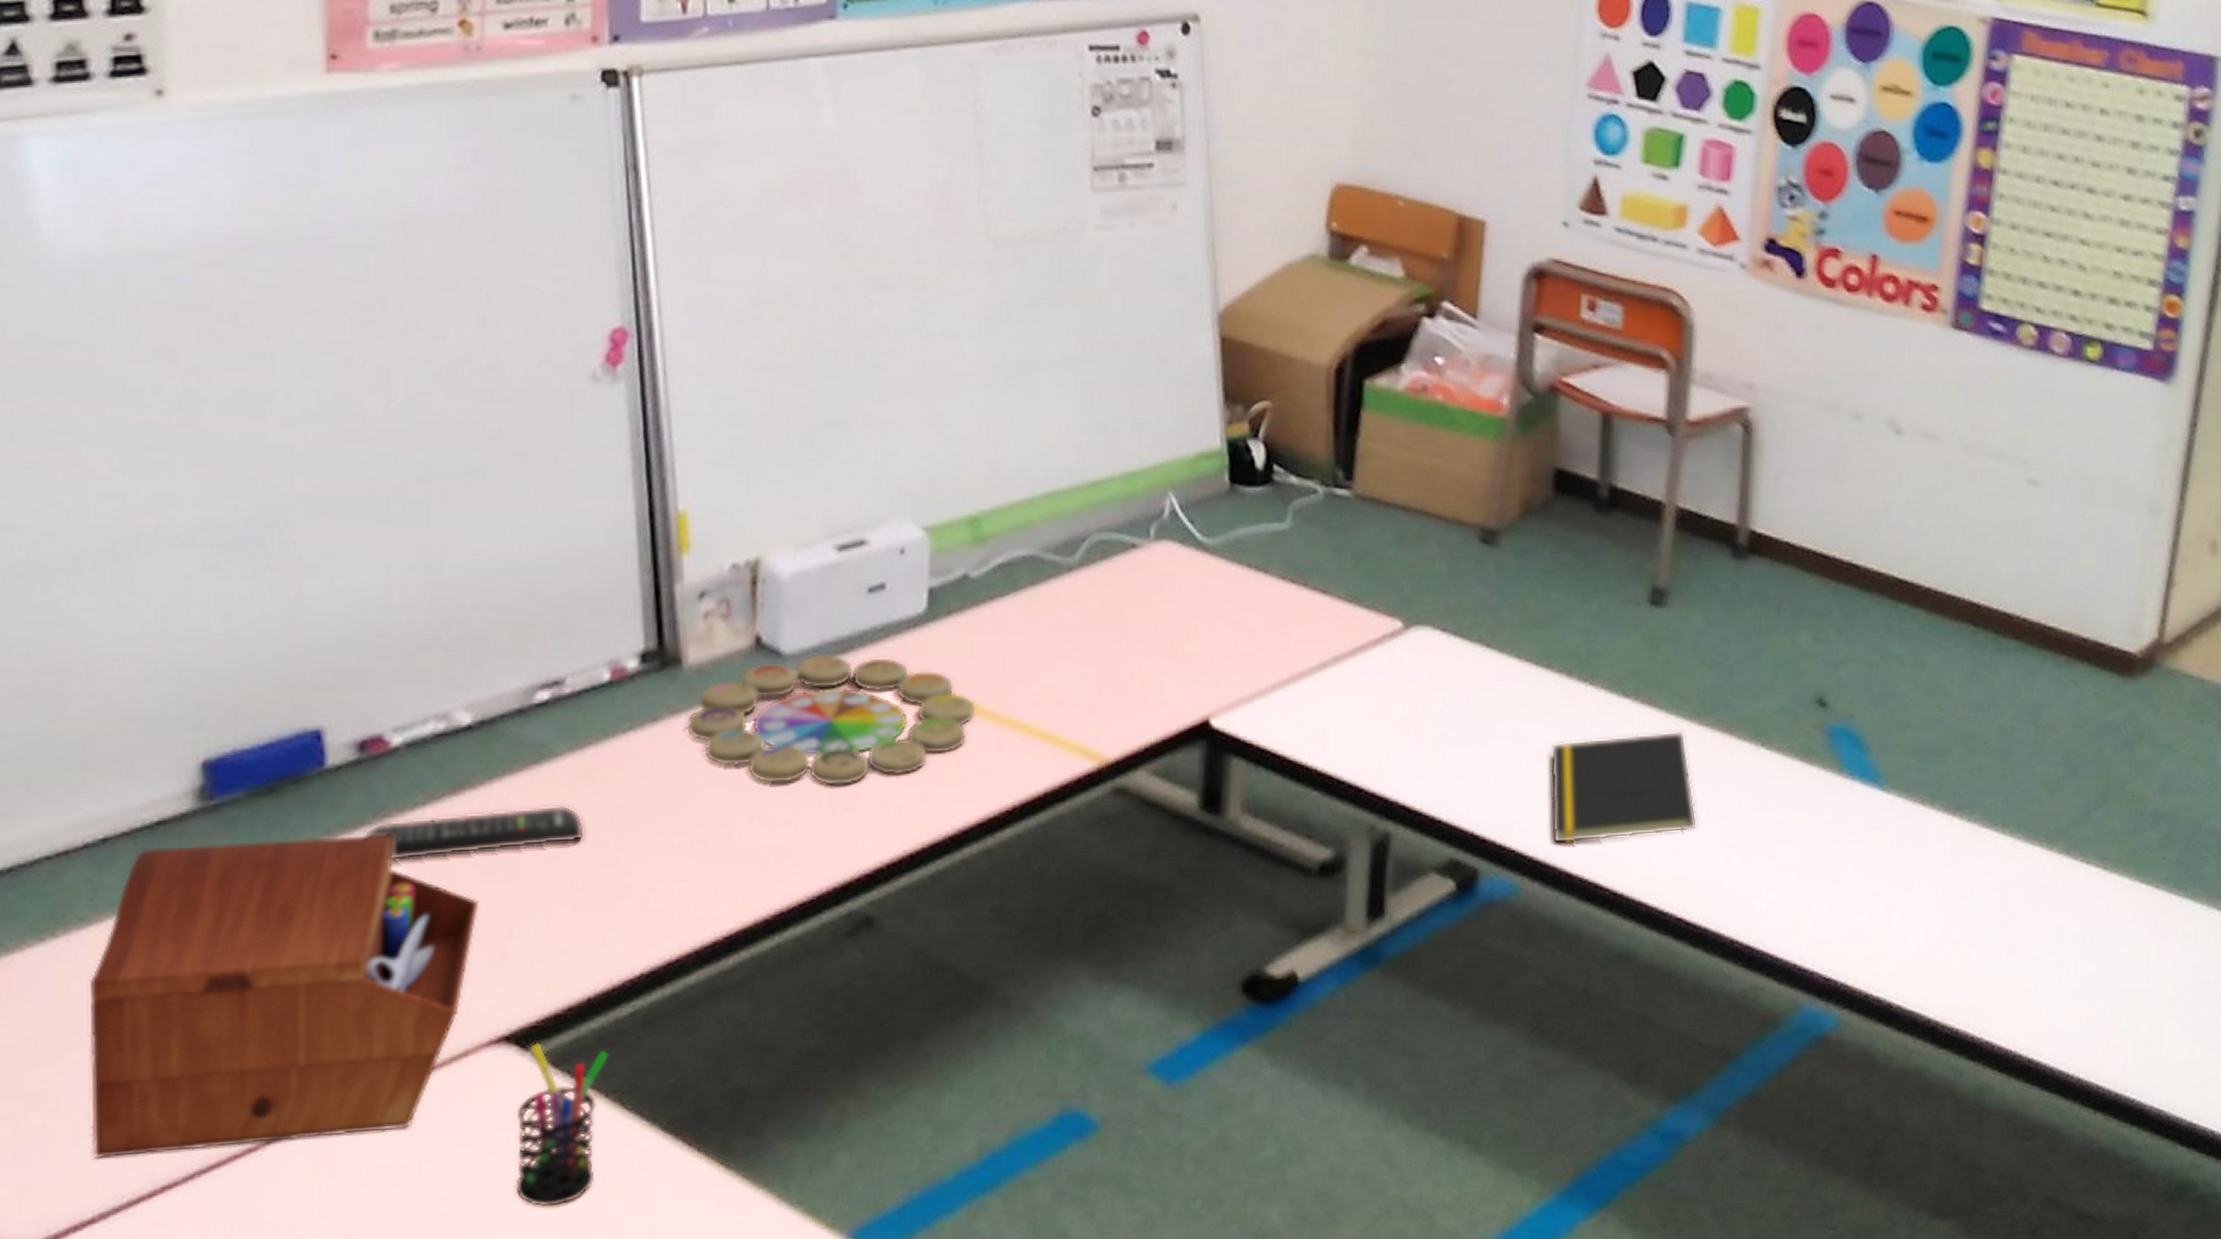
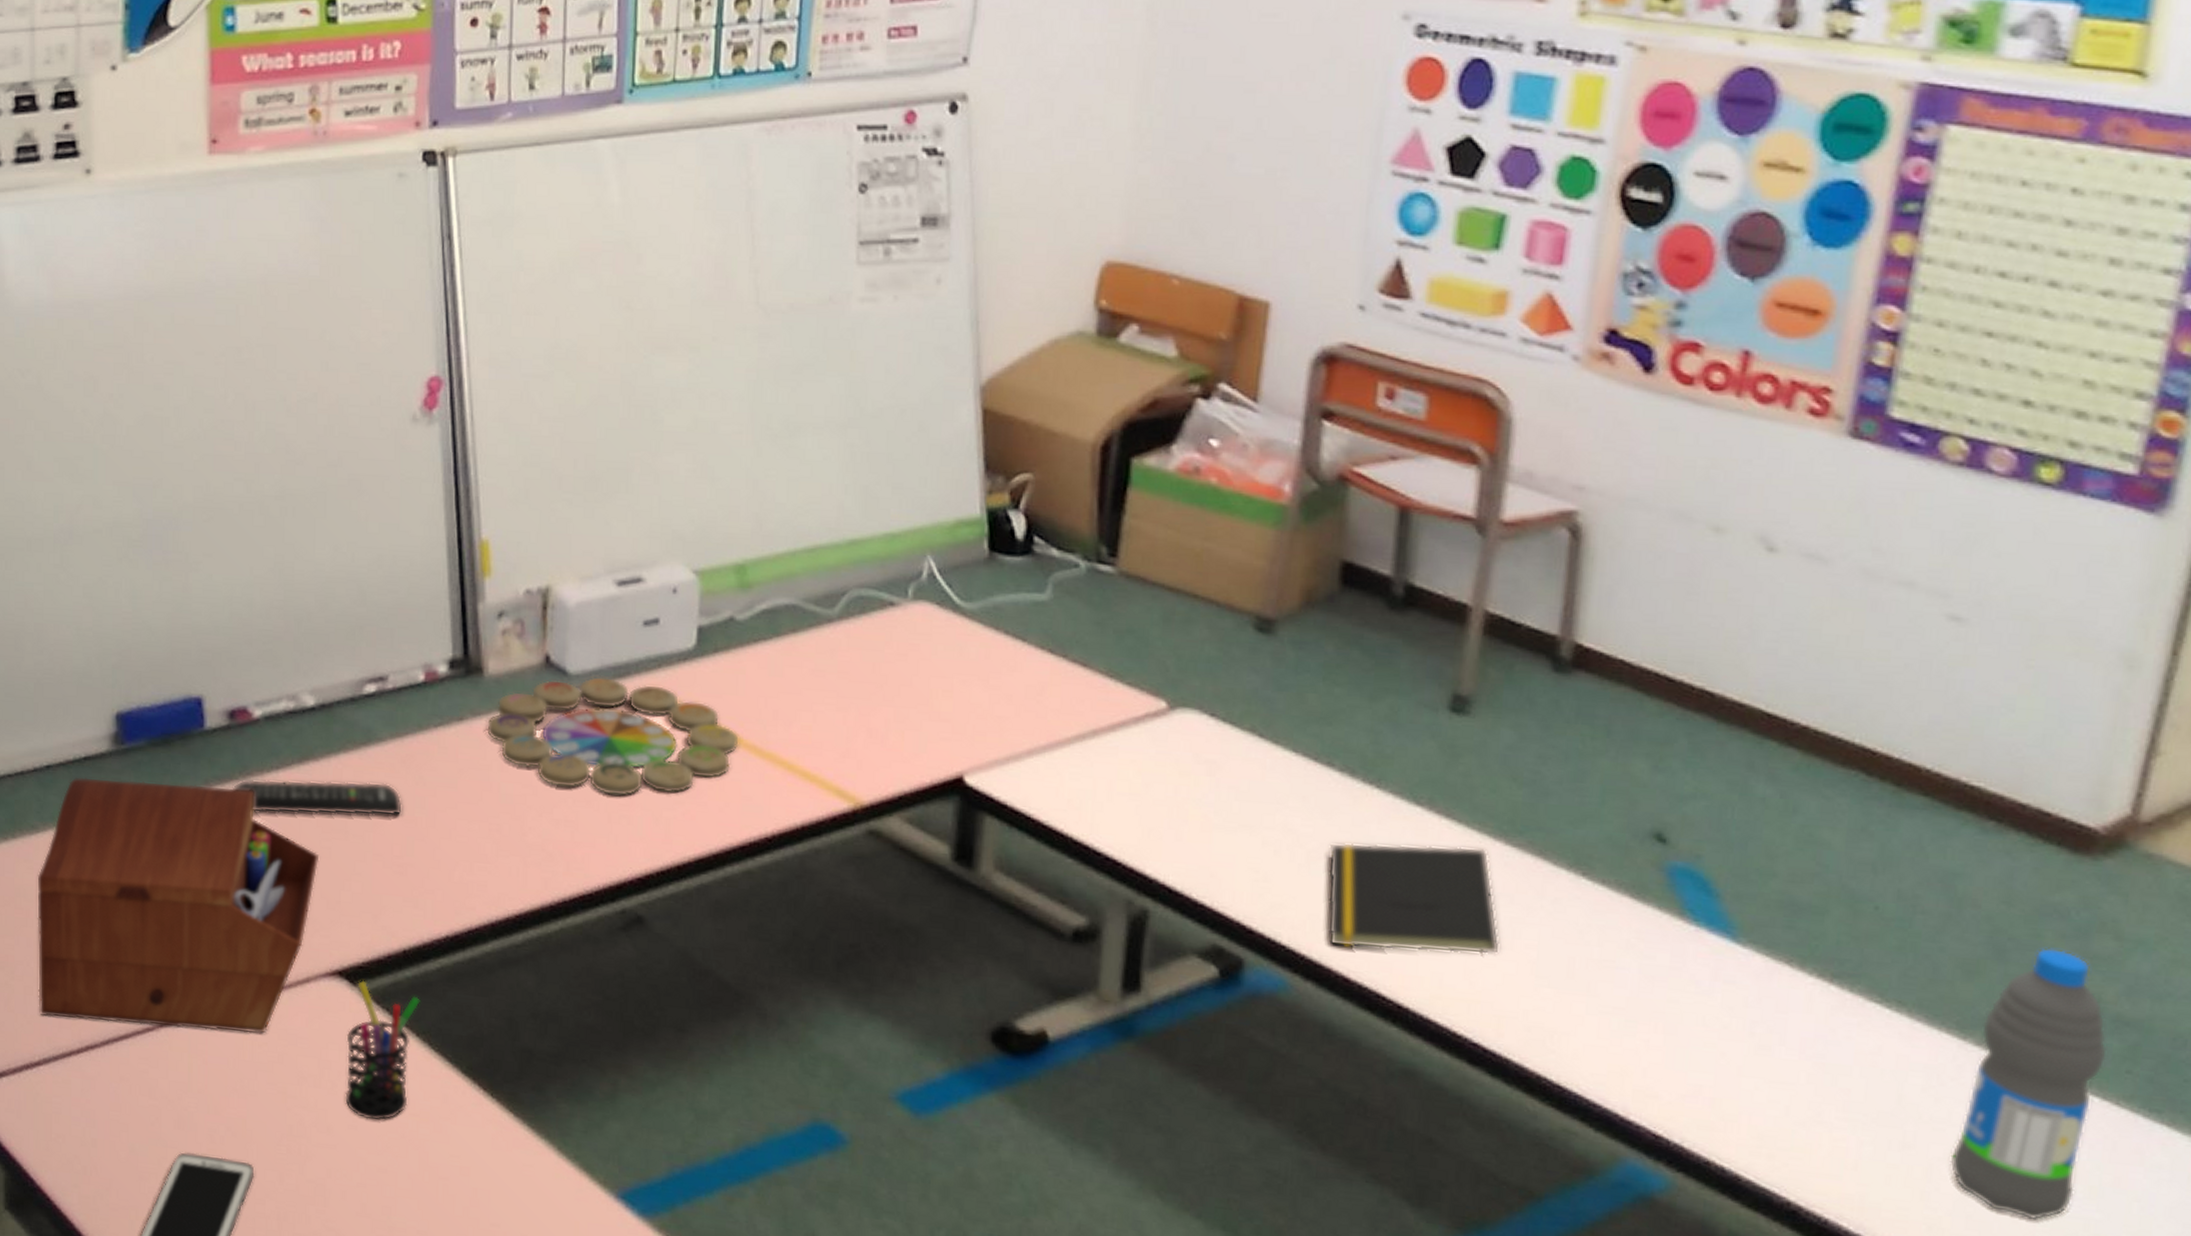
water bottle: none [2044,761,2149,1000] -> present [1950,948,2107,1221]

